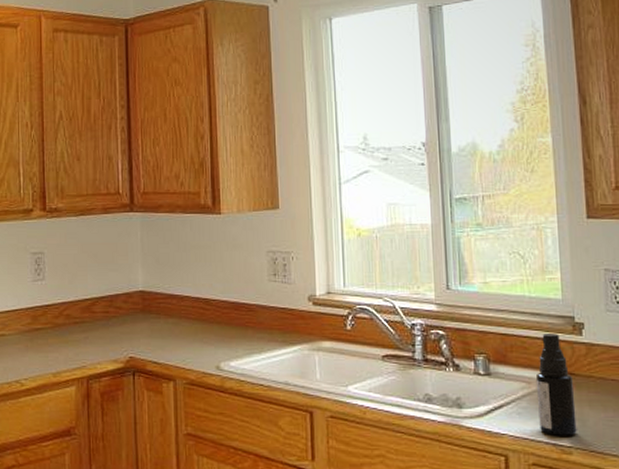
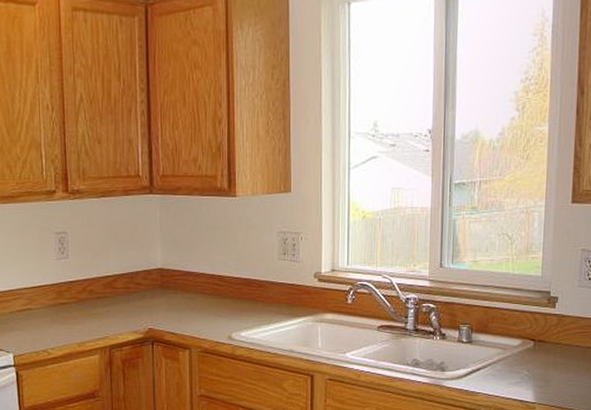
spray bottle: present [535,334,577,436] -> none [510,306,543,394]

